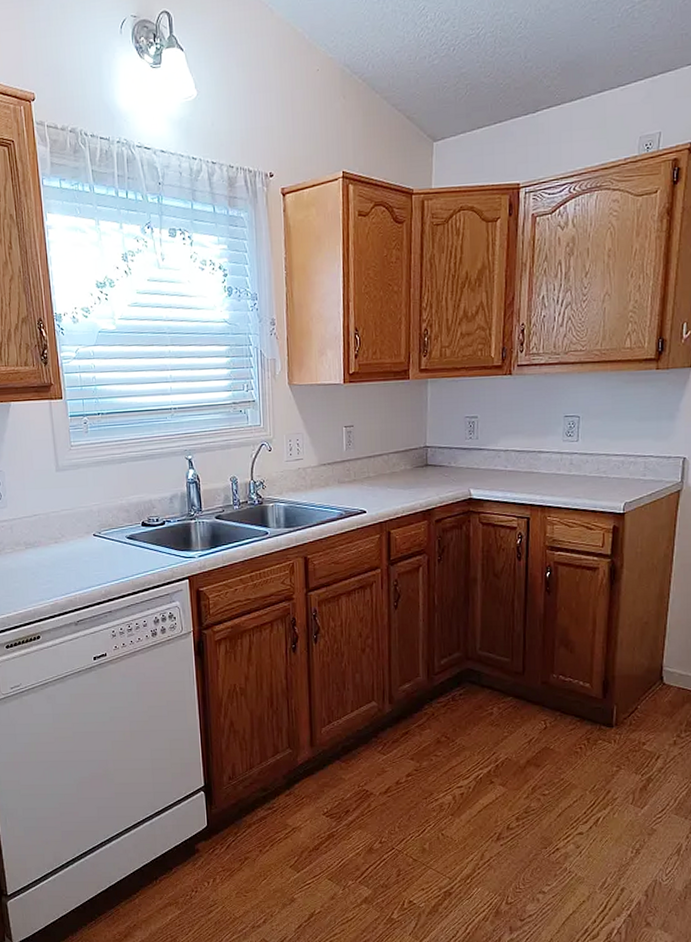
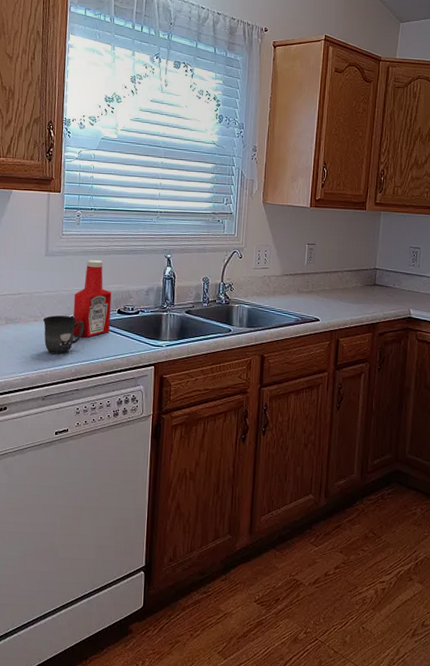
mug: none [63,534,109,577] -> present [42,315,85,355]
ketchup bottle: none [93,470,136,556] -> present [72,260,112,338]

